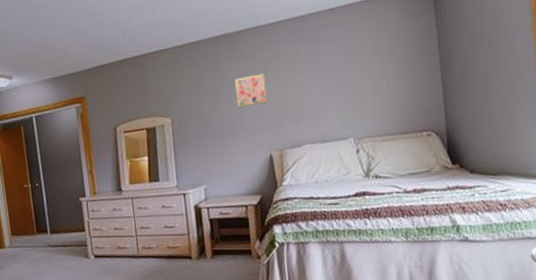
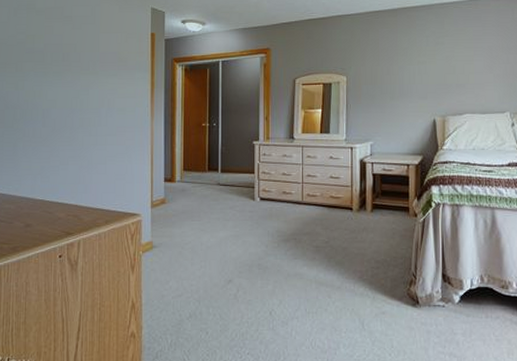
wall art: present [235,73,268,108] -> none [407,46,435,74]

